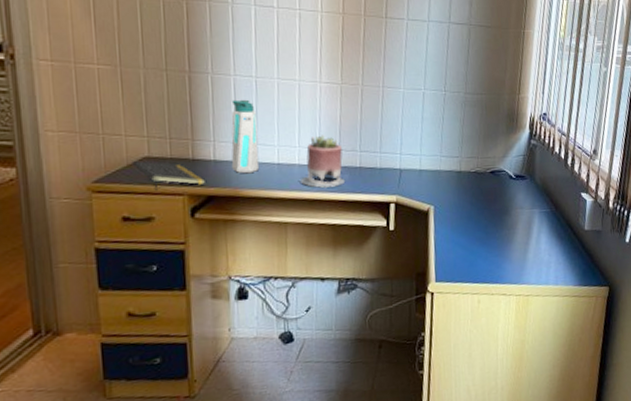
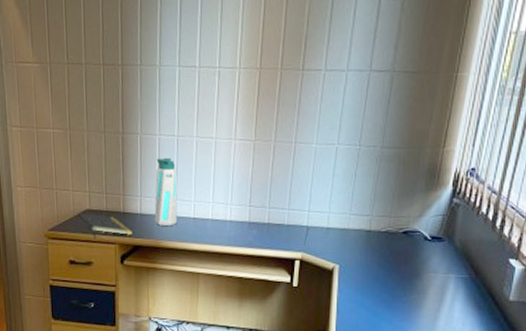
succulent planter: present [301,135,346,188] -> none [213,191,254,242]

